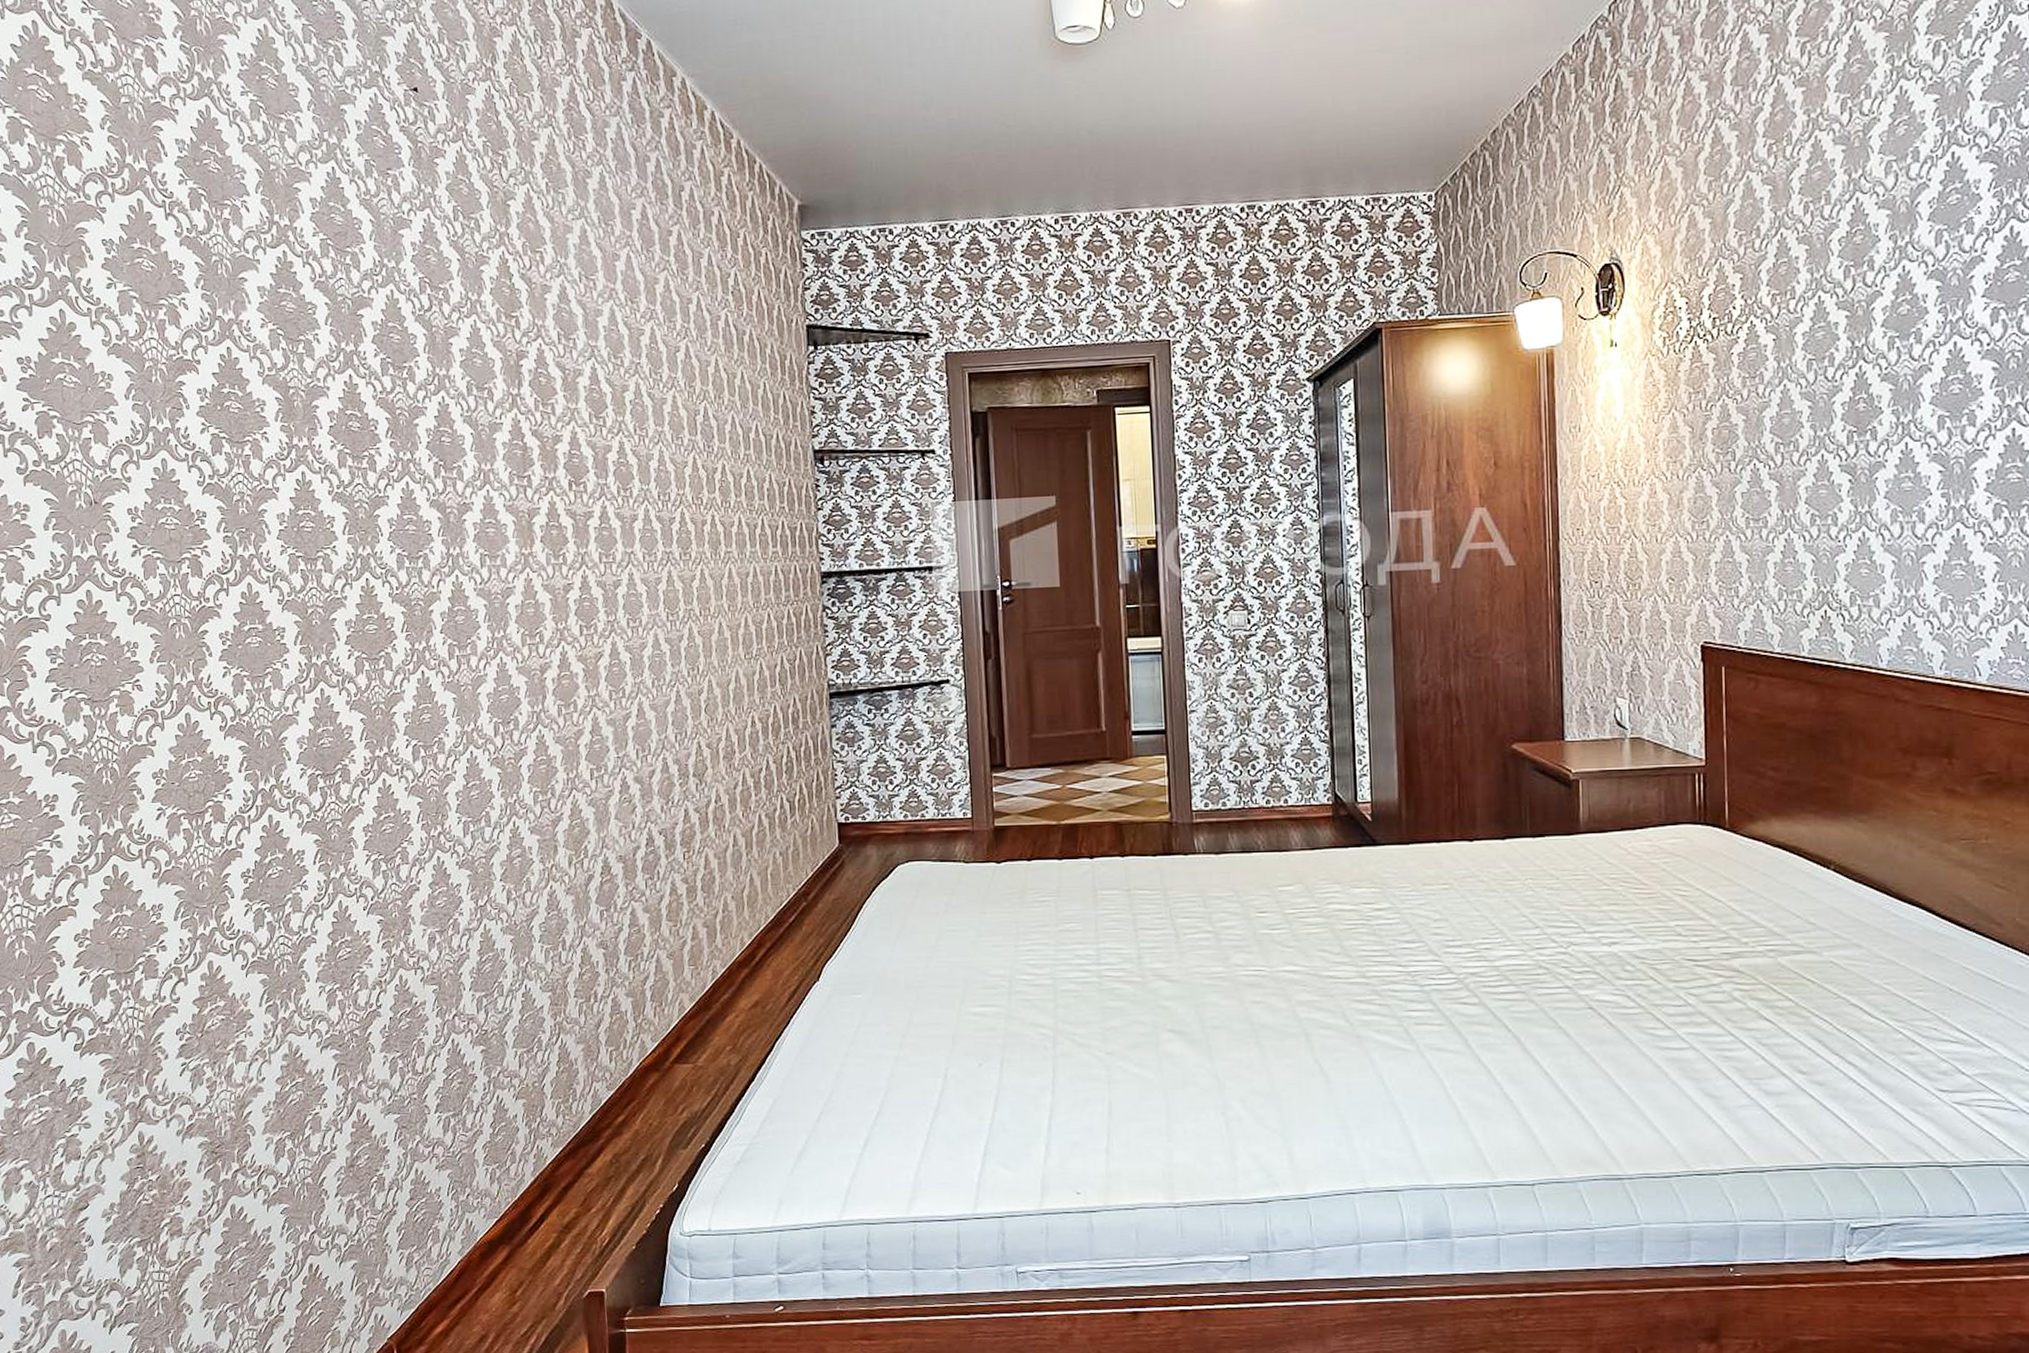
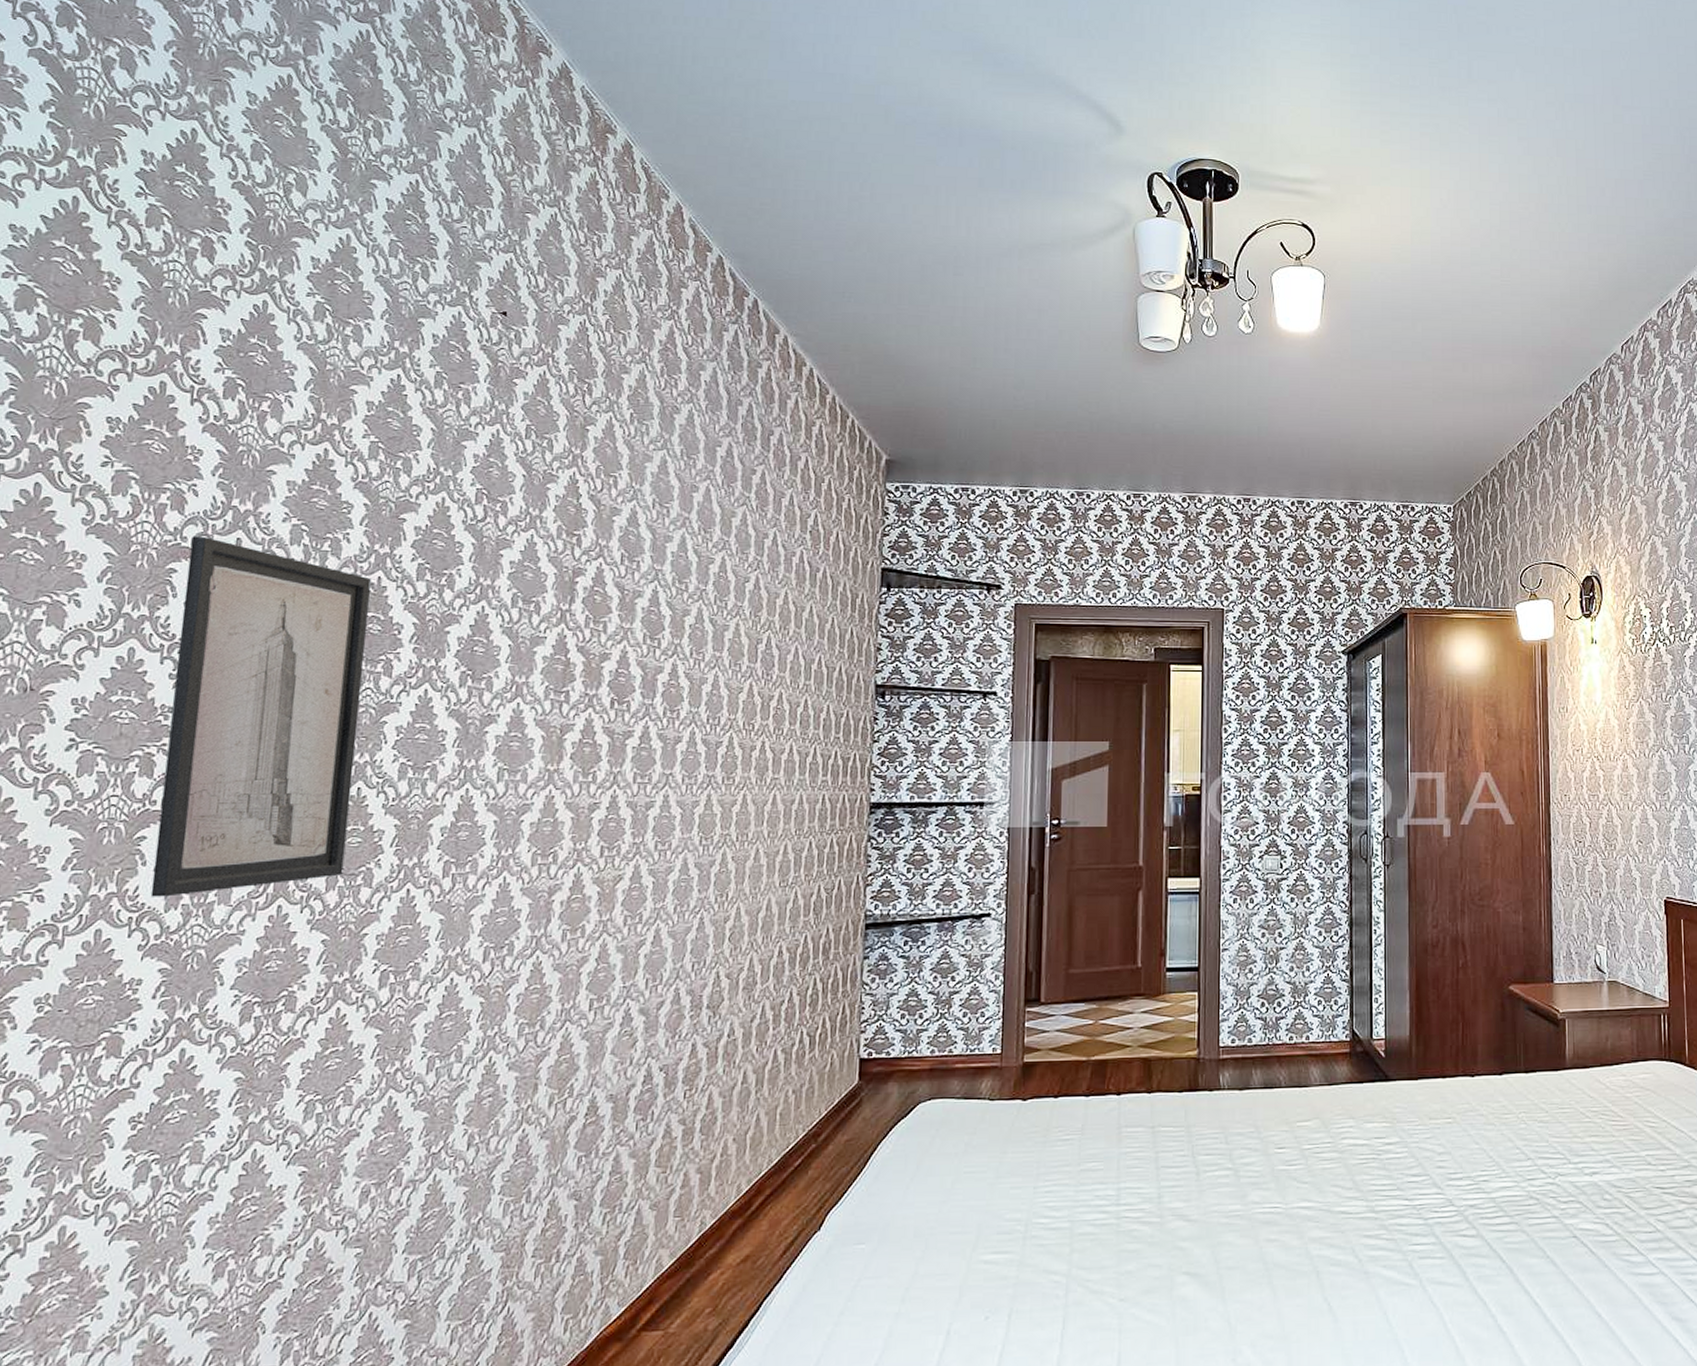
wall art: none [191,348,367,684] -> present [150,536,371,897]

